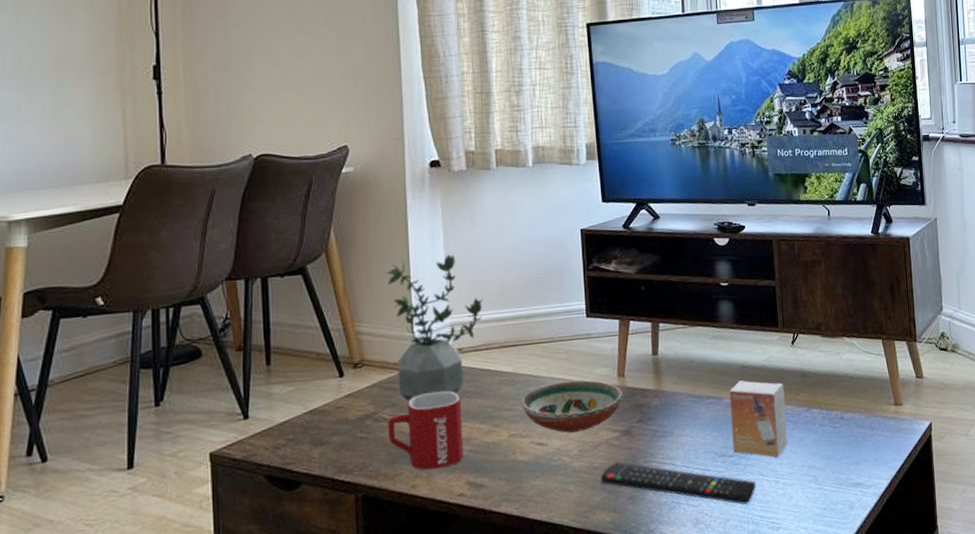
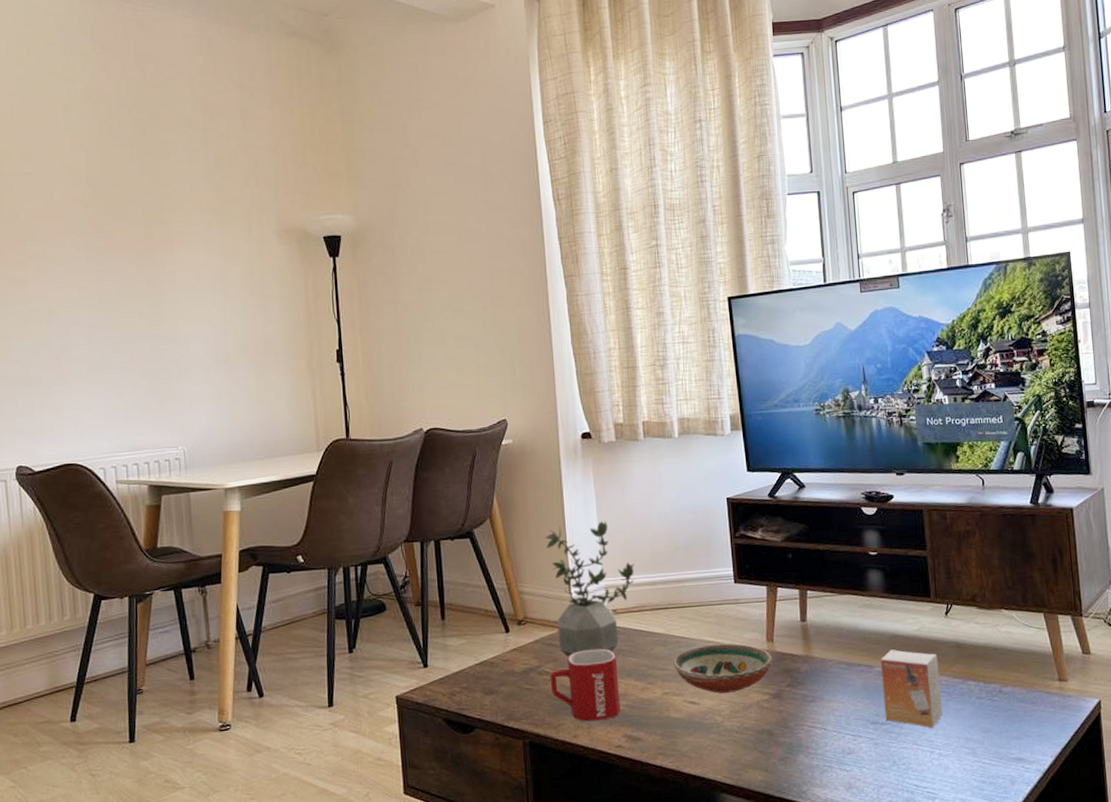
remote control: present [600,462,757,505] -> none [752,723,911,772]

